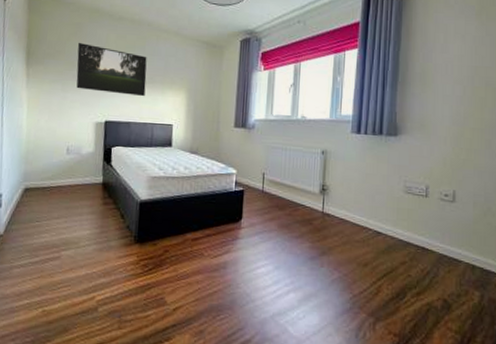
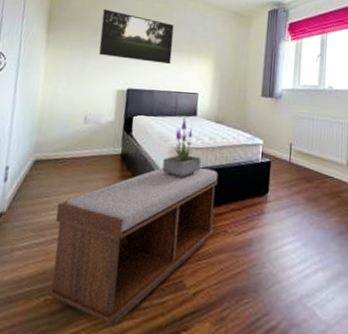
bench: none [45,195,194,334] -> present [47,167,219,325]
potted plant: none [141,147,177,206] -> present [162,116,201,179]

